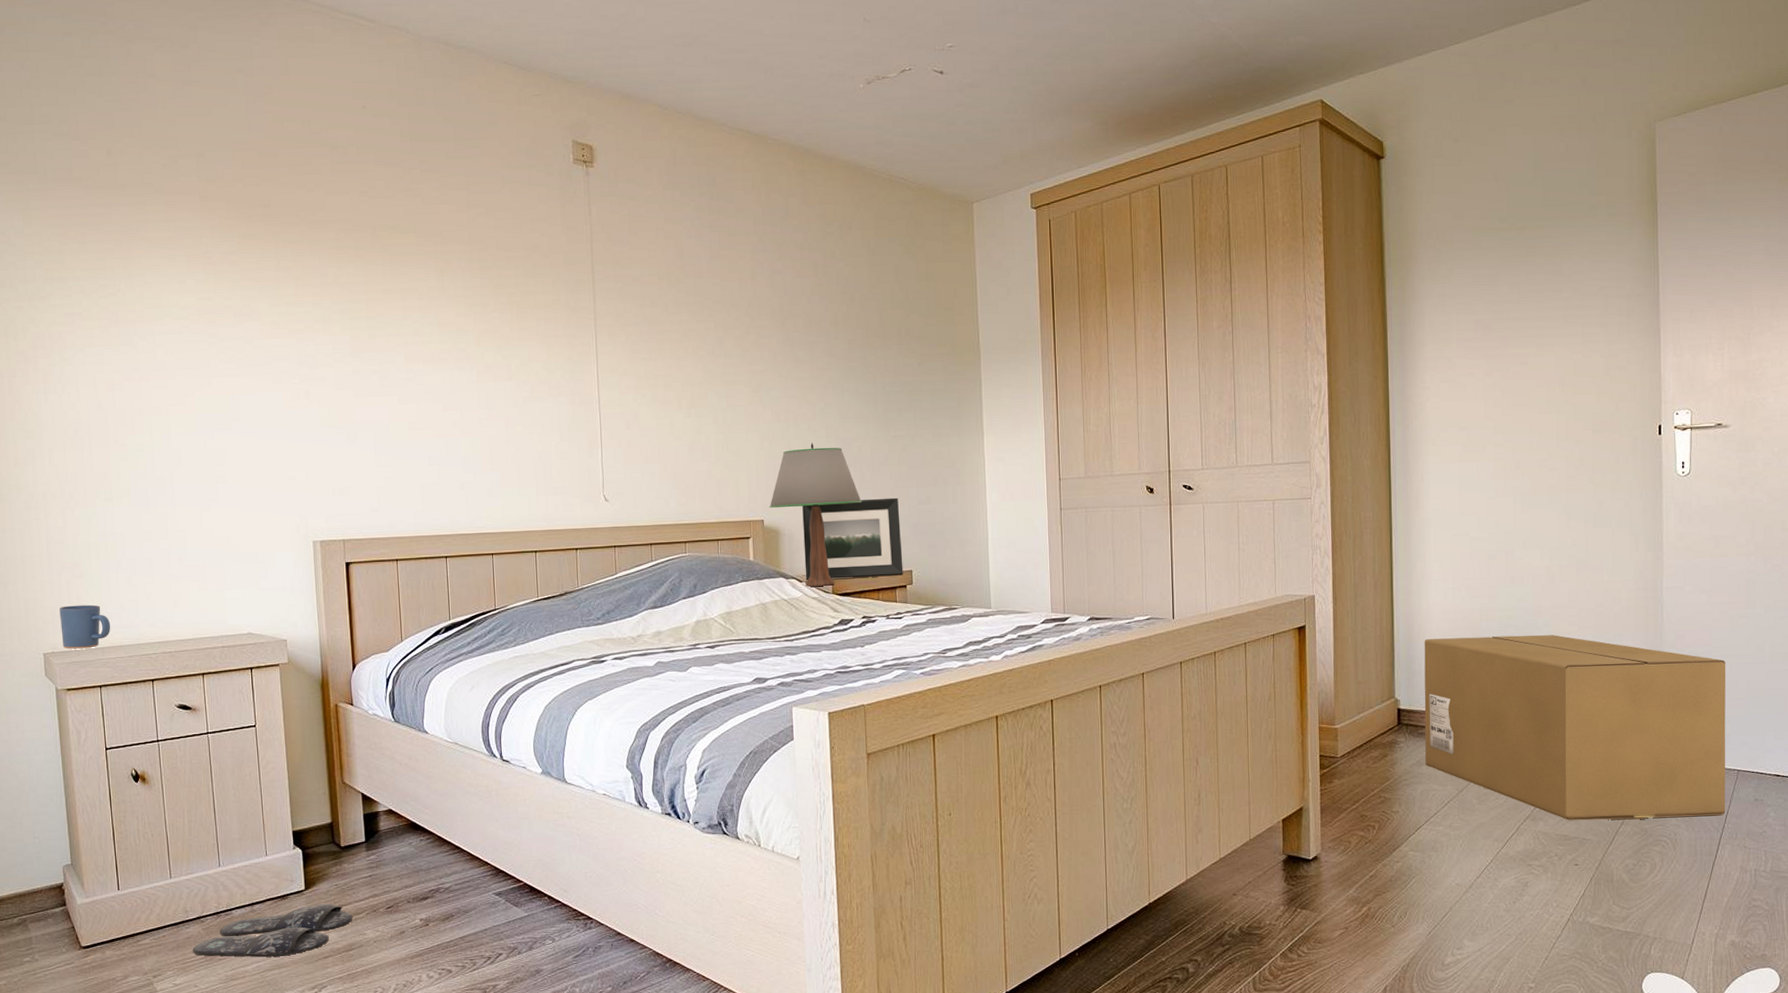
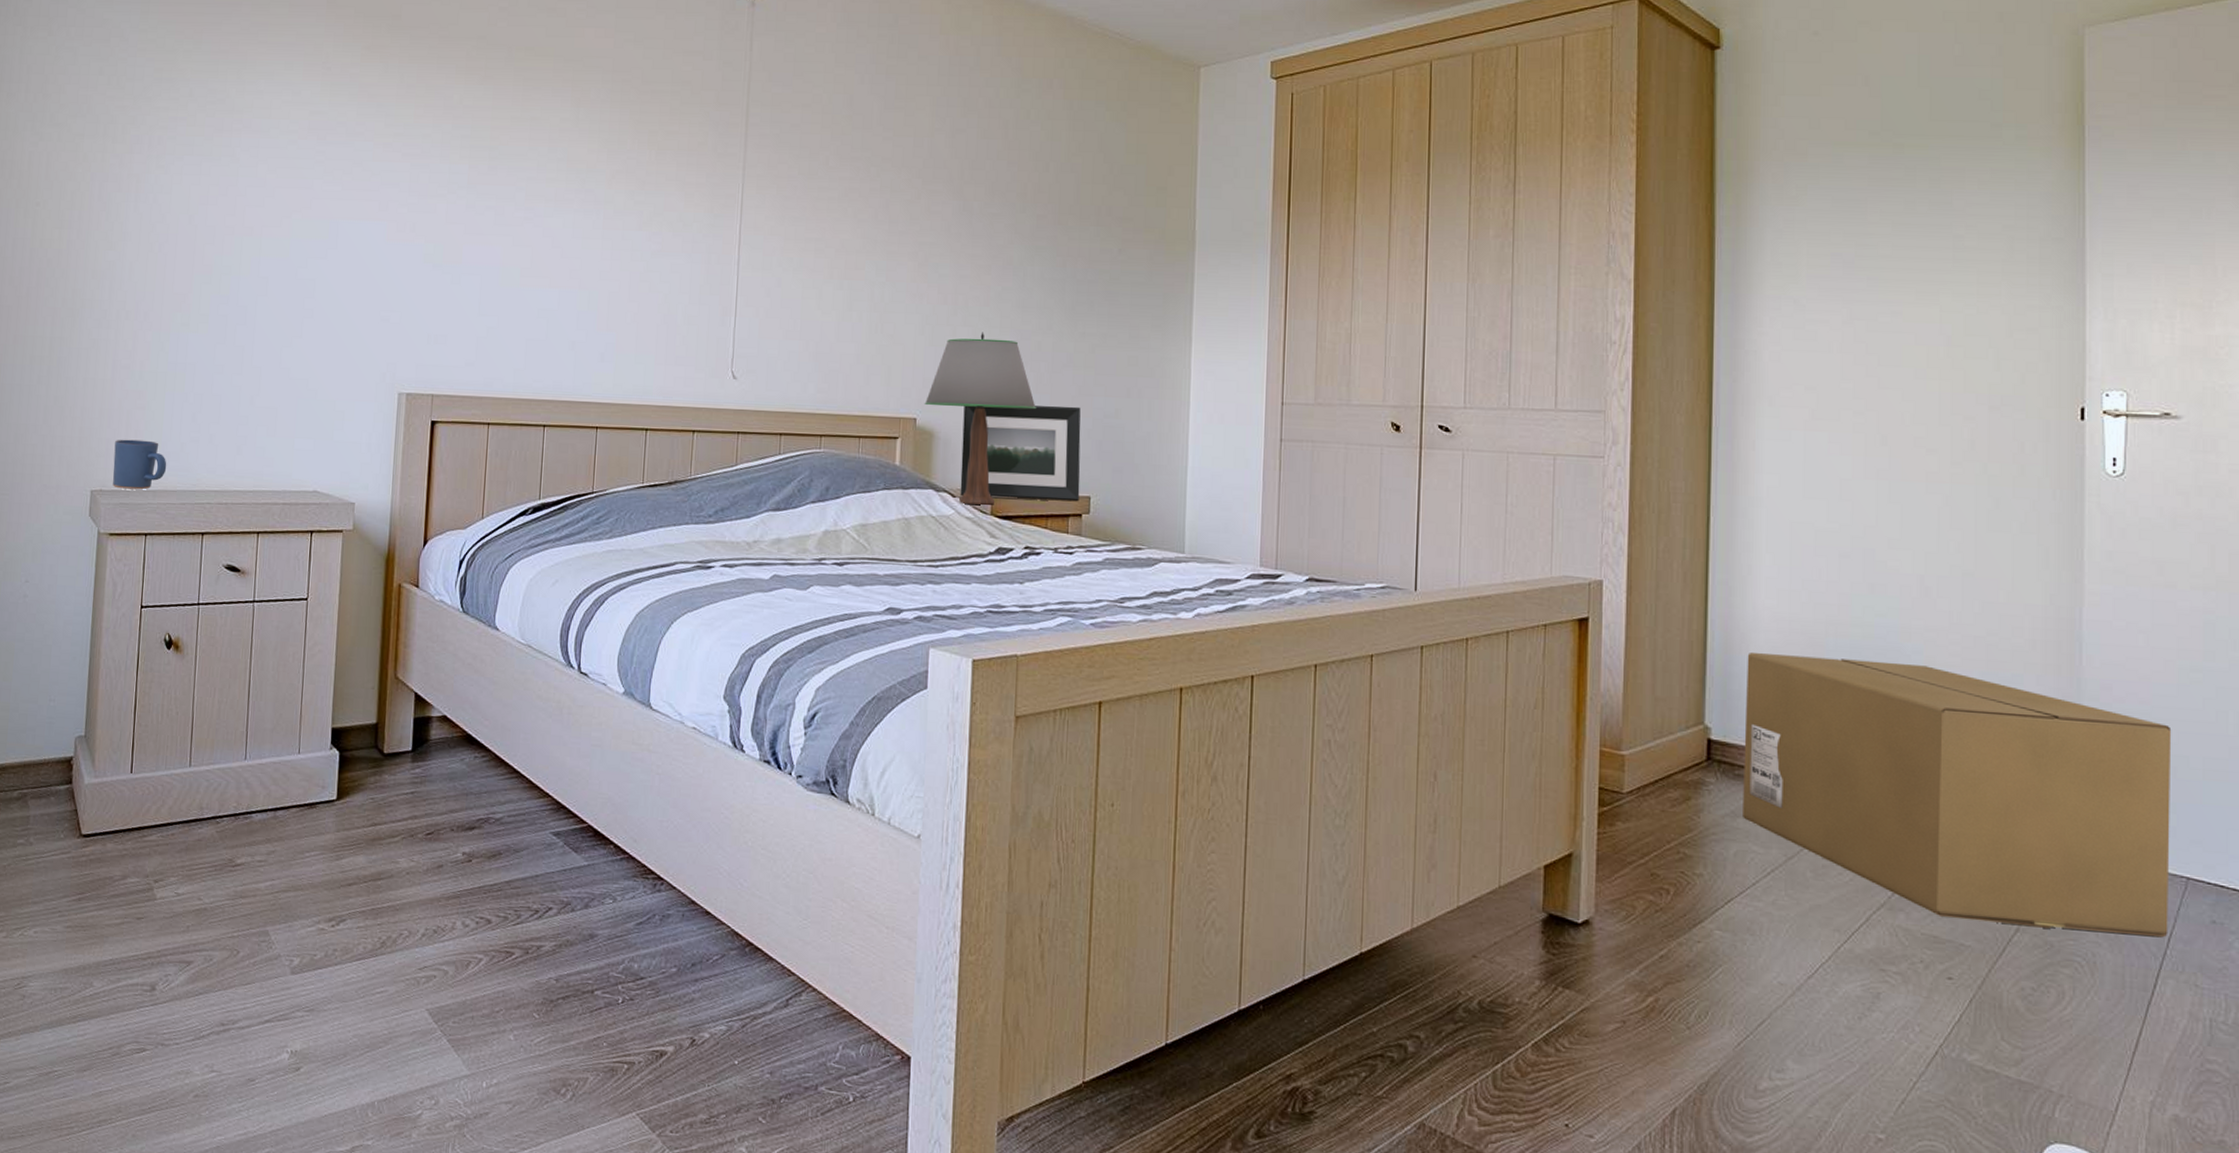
slippers: present [192,904,353,957] -> none [201,819,386,877]

